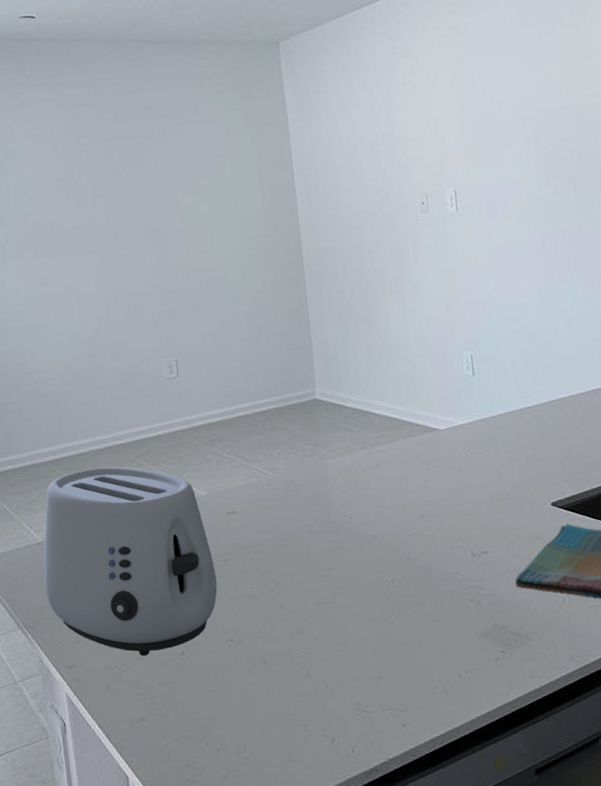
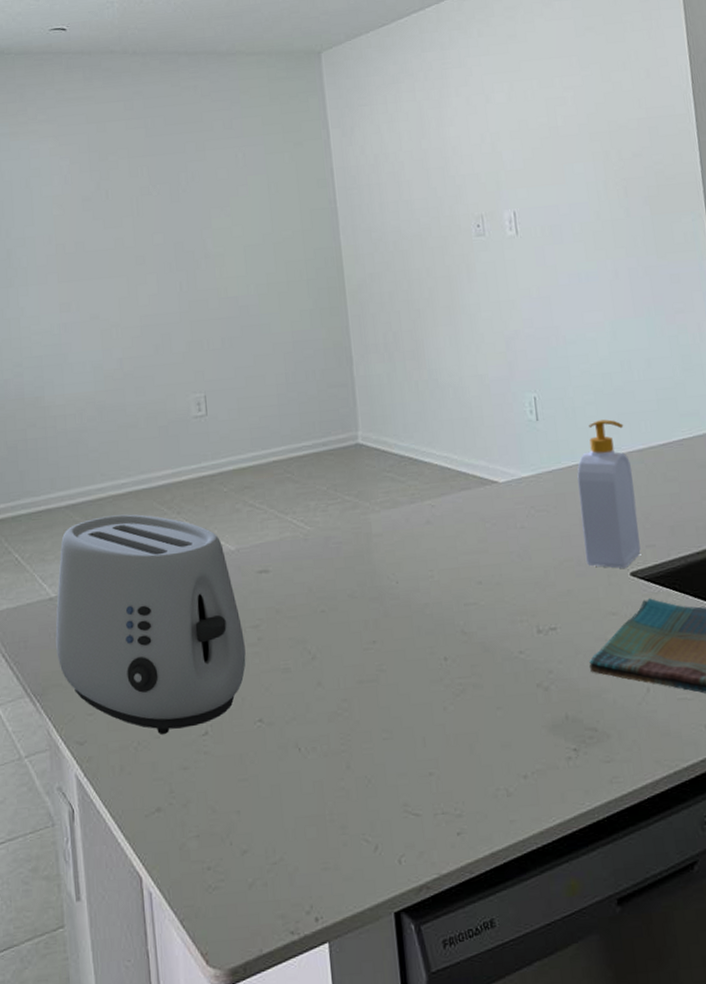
soap bottle: none [507,373,560,500] -> present [577,419,641,569]

